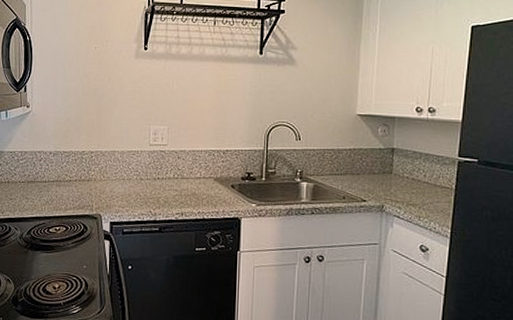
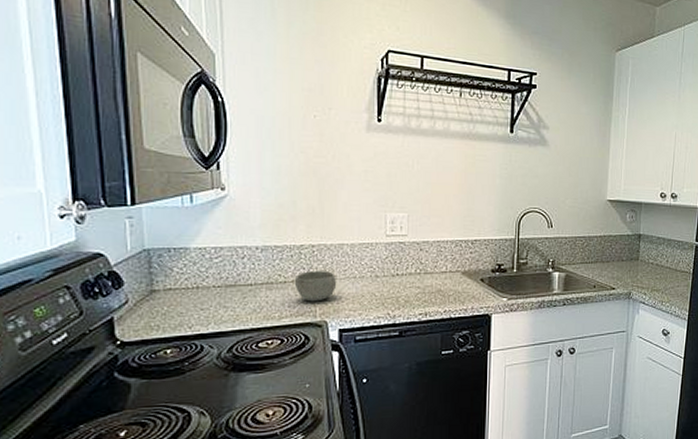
bowl: none [77,172,110,198] -> present [294,271,337,302]

